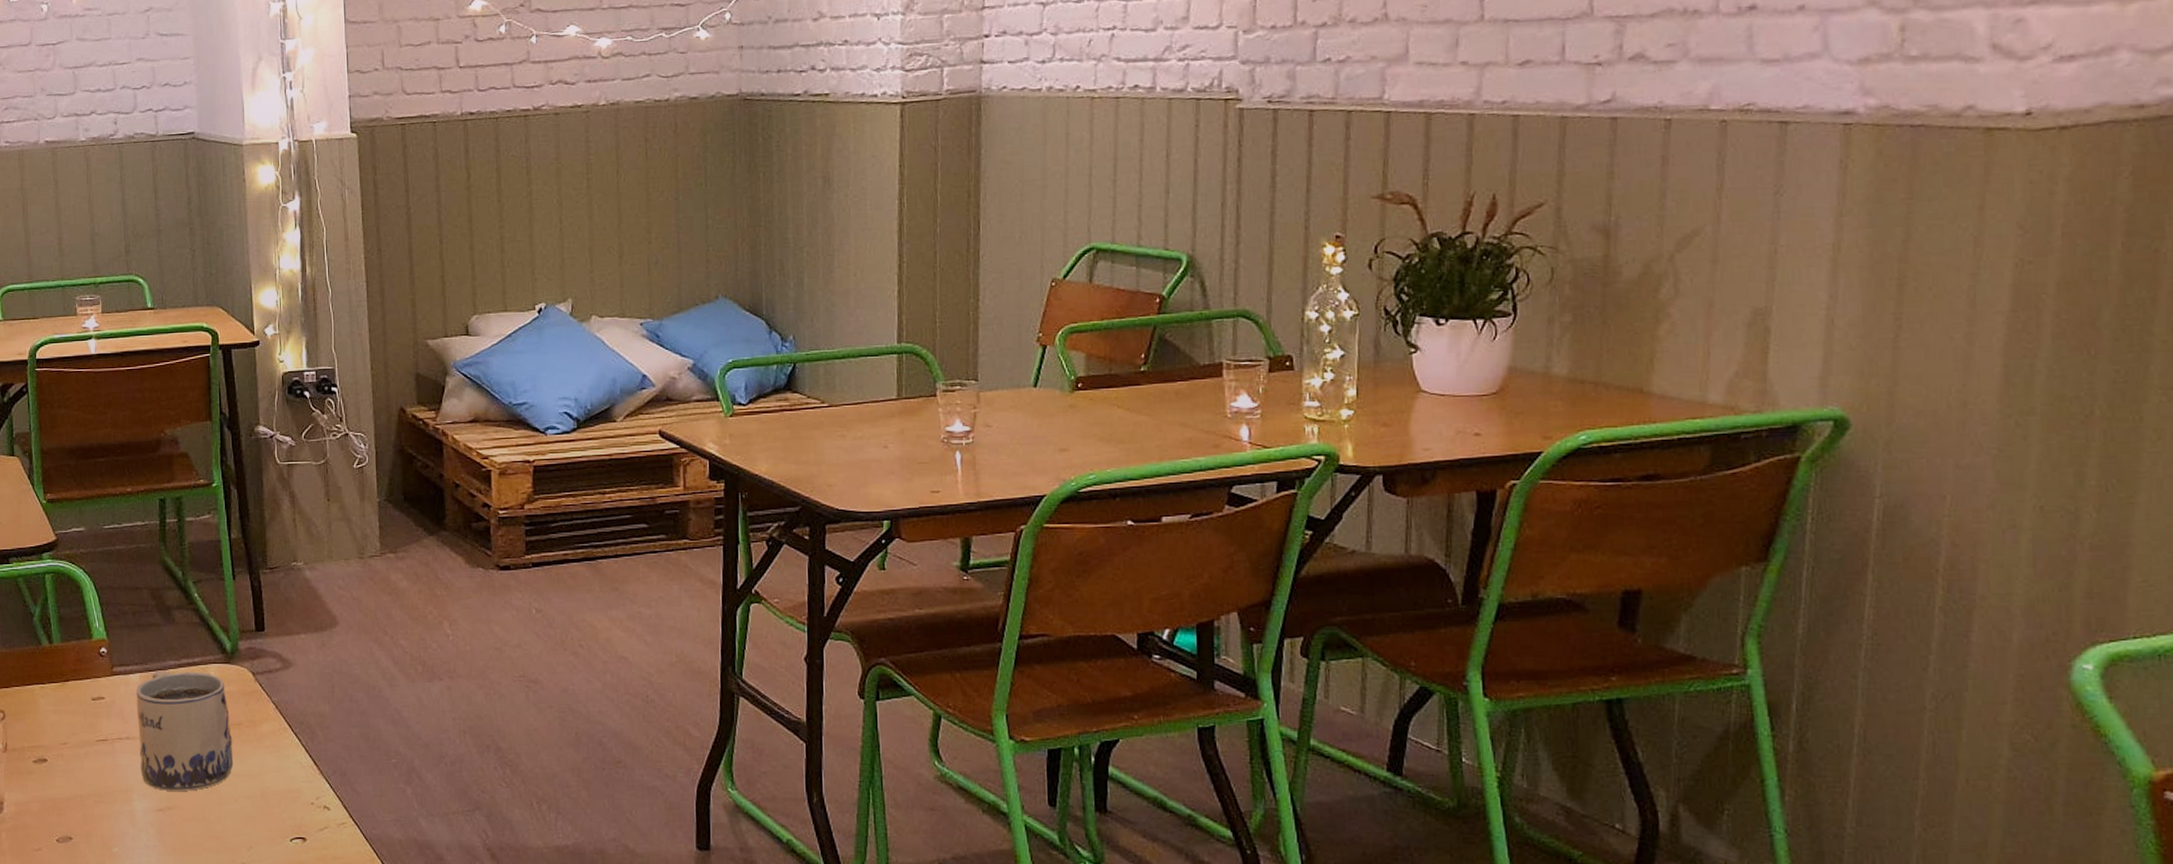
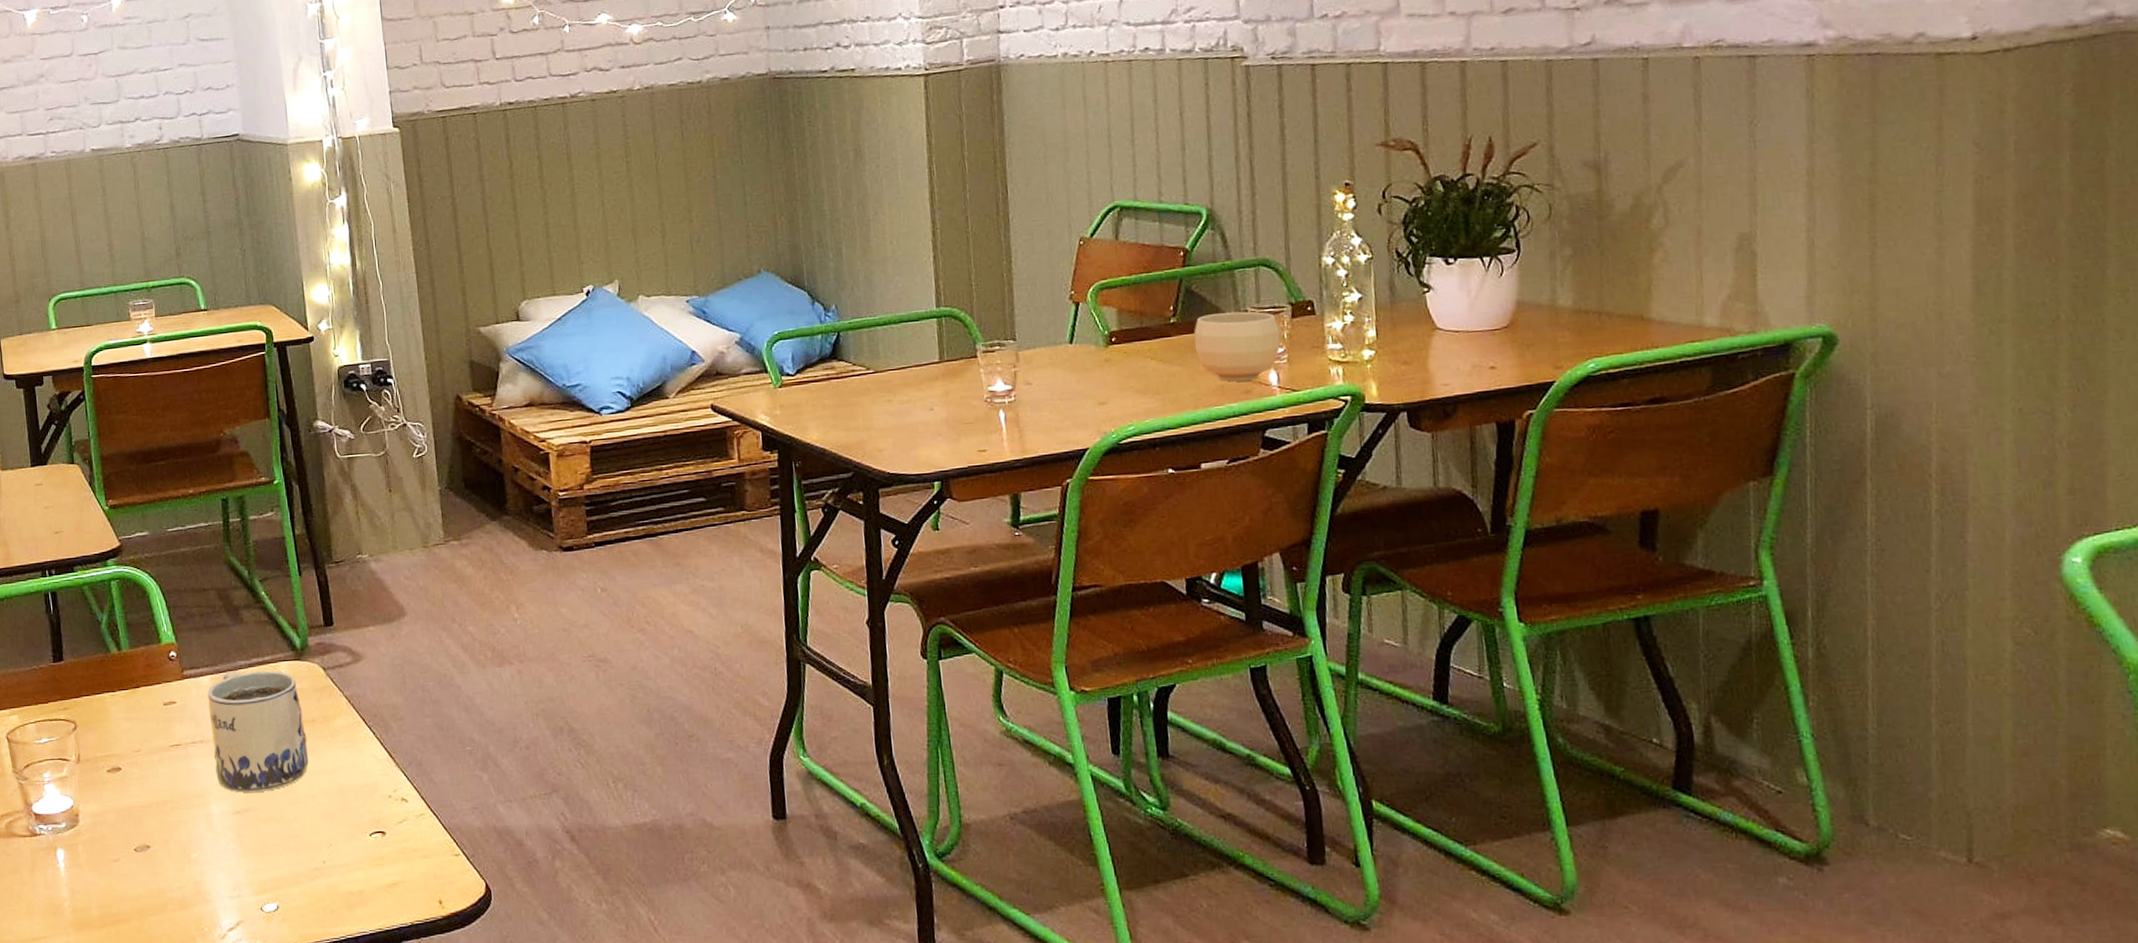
cup: none [1164,363,1255,435] -> present [1193,311,1281,382]

